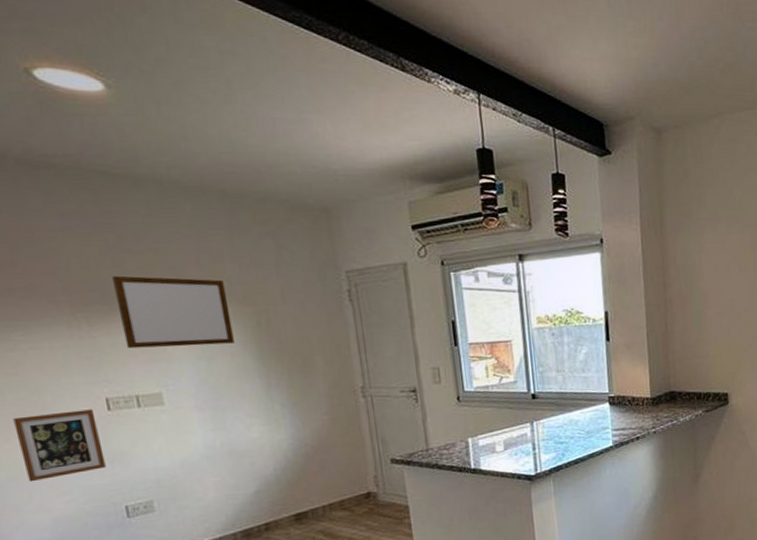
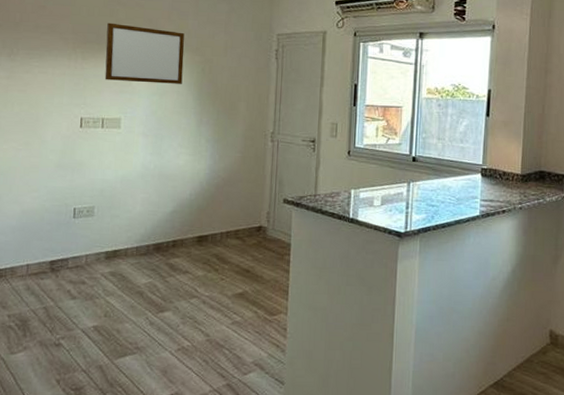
picture frame: present [13,409,106,482] -> none [13,124,70,178]

